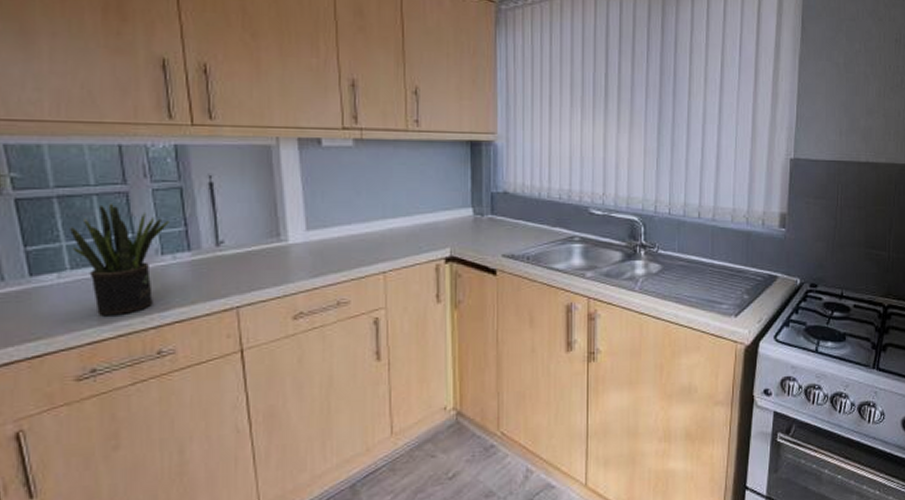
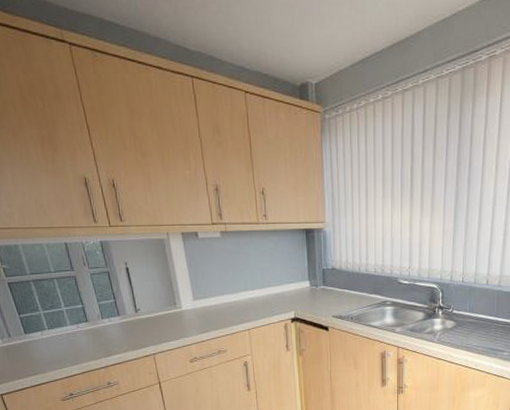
potted plant: present [70,202,169,316] -> none [43,284,104,360]

